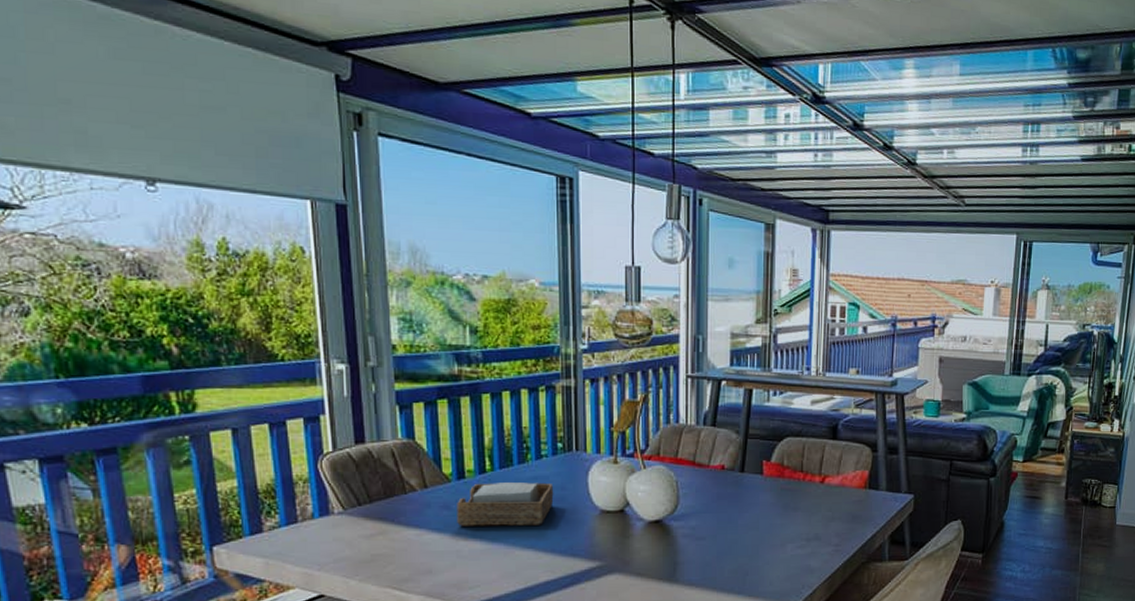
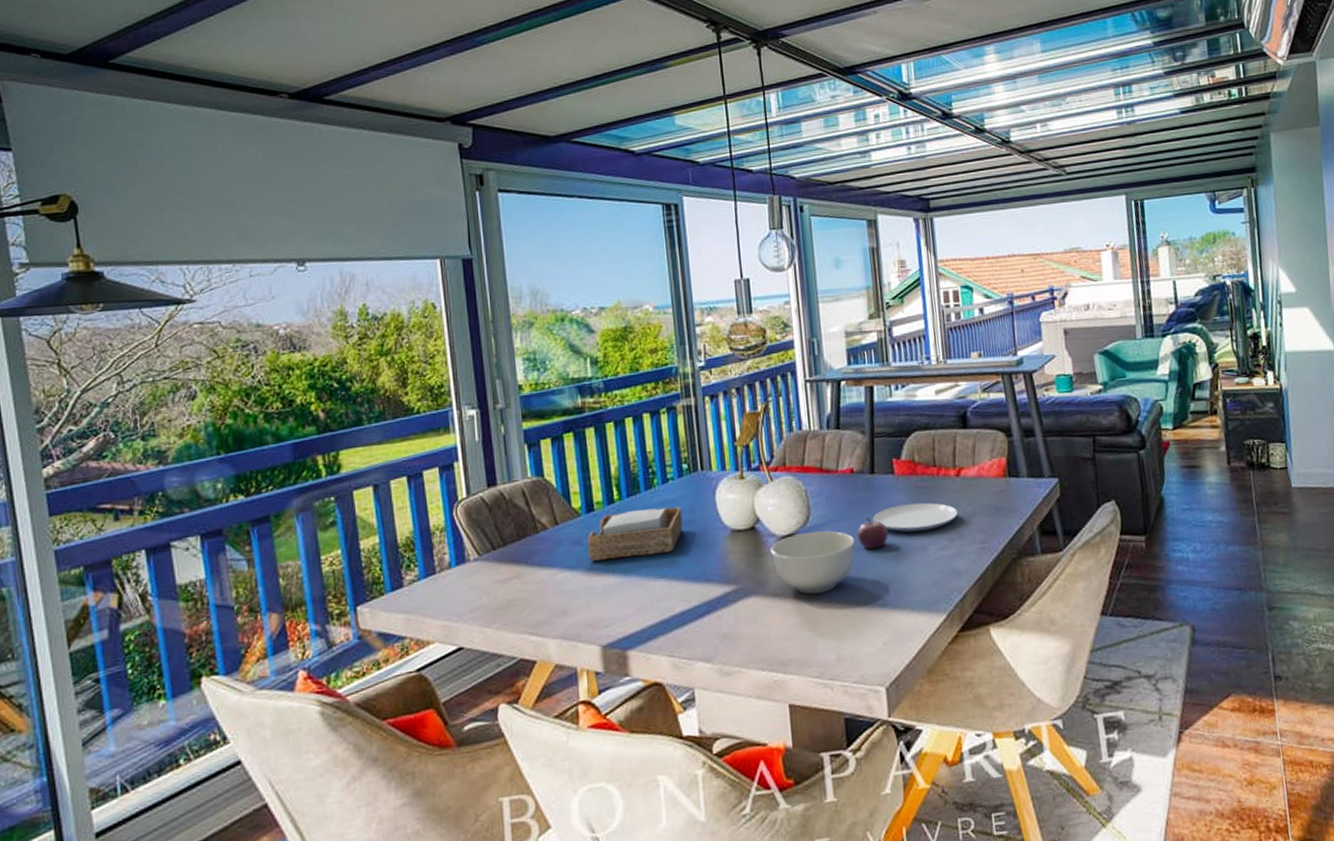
bowl: none [638,519,718,577] -> present [771,530,855,594]
fruit: none [721,512,751,541] -> present [856,517,889,550]
plate: none [738,504,818,530] -> present [873,502,958,533]

